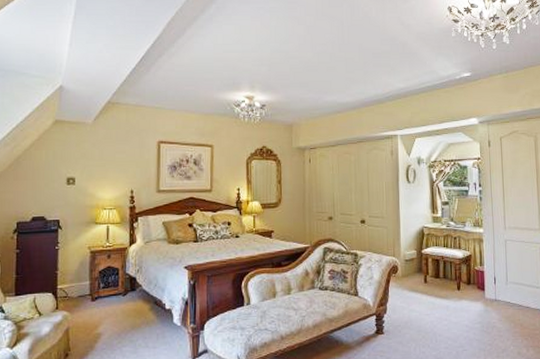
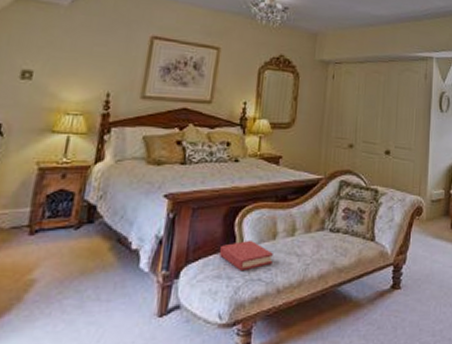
hardback book: none [233,298,275,324] -> present [220,240,273,272]

